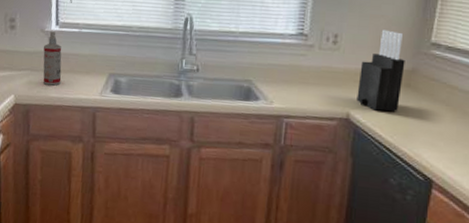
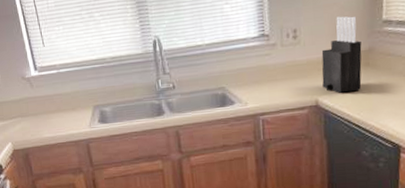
spray bottle: present [43,31,62,86] -> none [27,76,51,128]

